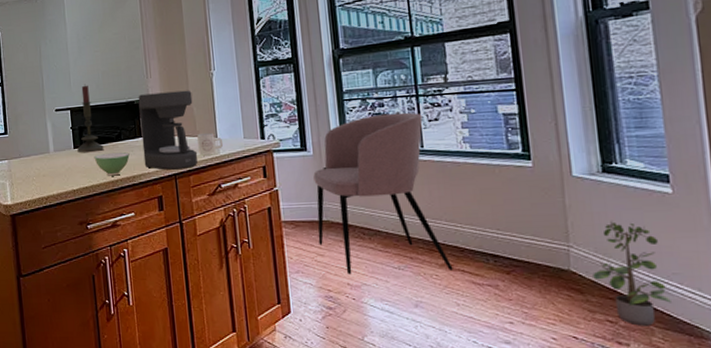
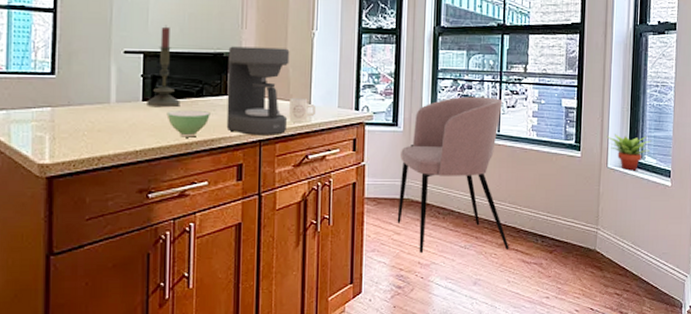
succulent plant: none [565,135,633,179] -> present [606,133,651,171]
potted plant: present [593,220,671,326] -> none [611,207,659,298]

